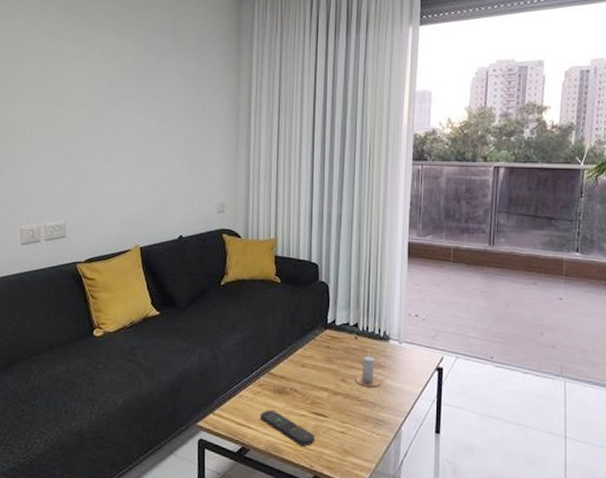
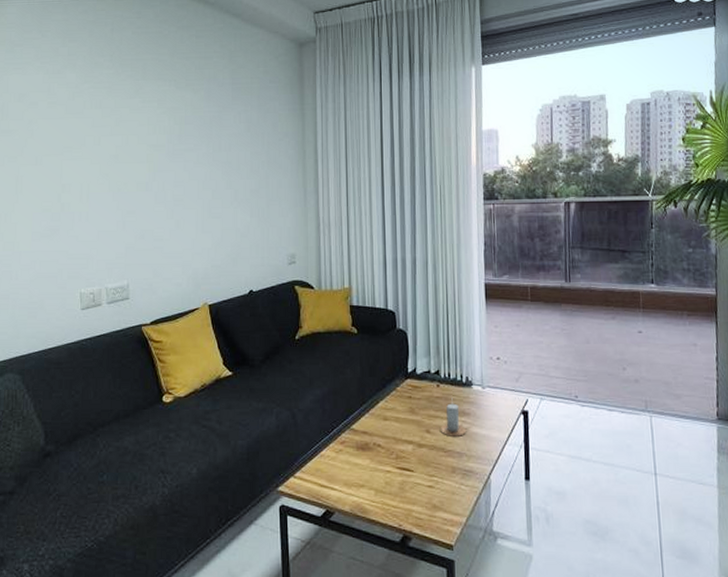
remote control: present [260,409,316,447] -> none [344,468,403,504]

